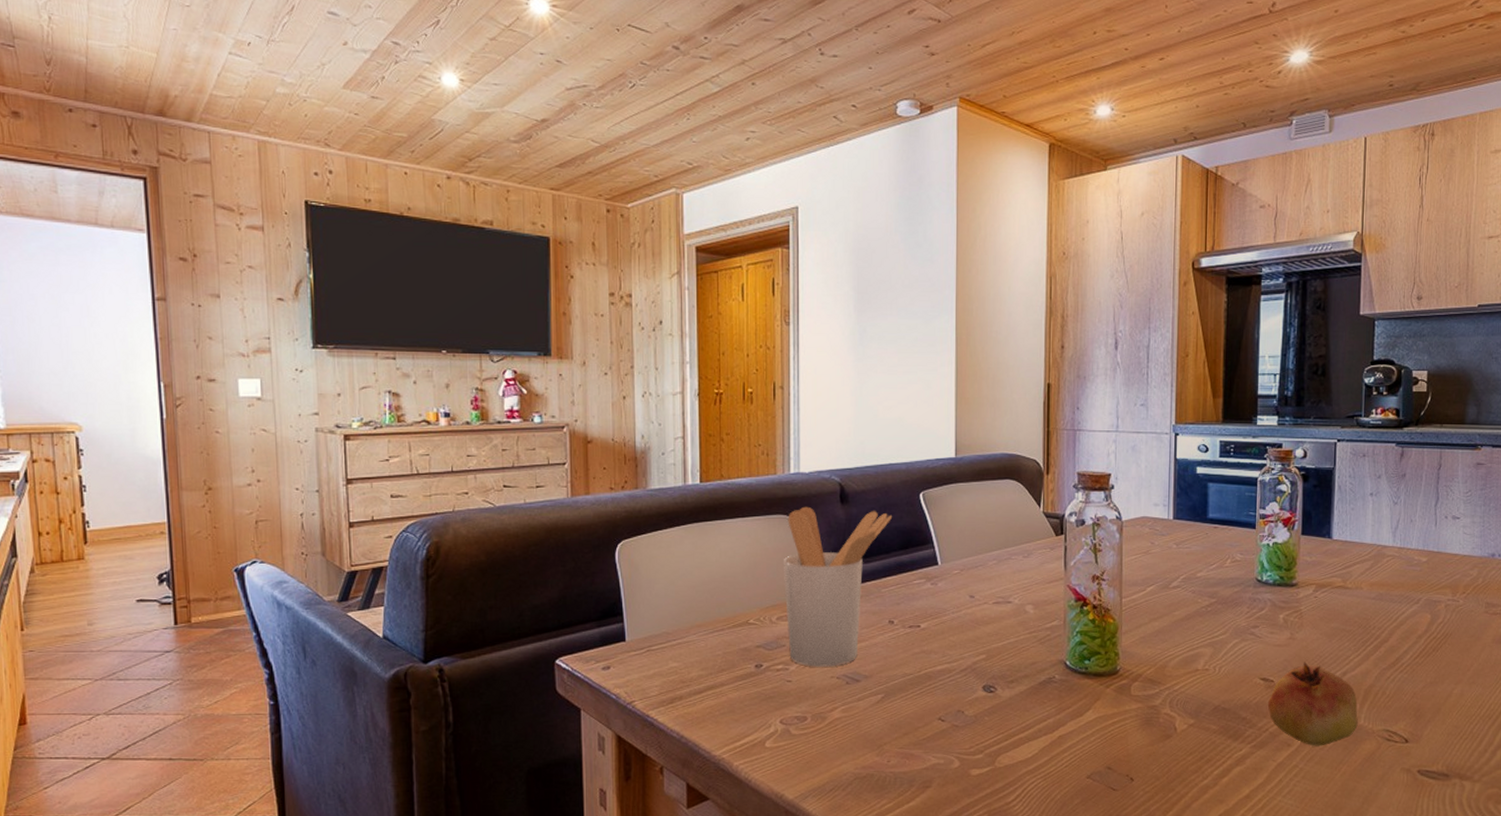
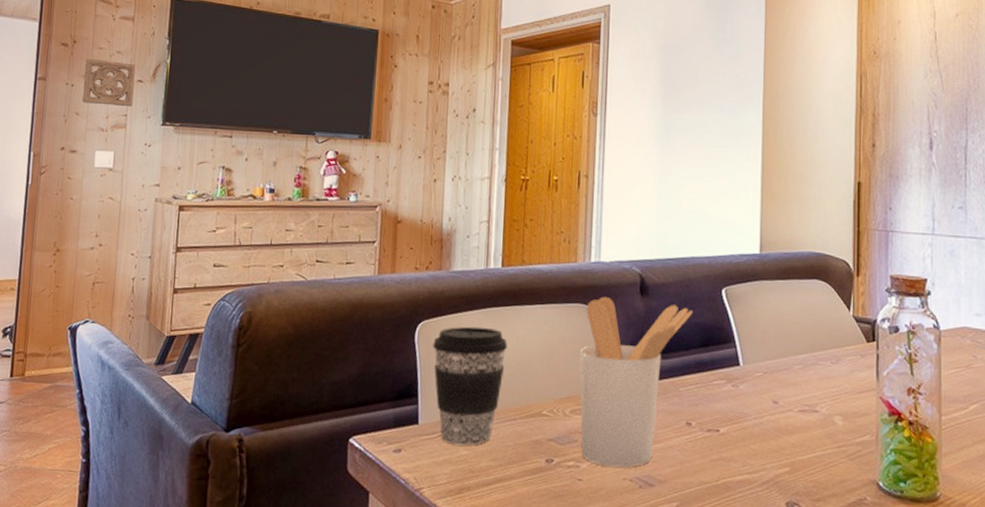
wall ornament: none [211,274,275,329] -> present [82,58,136,107]
coffee cup: none [635,543,710,658] -> present [433,326,507,446]

